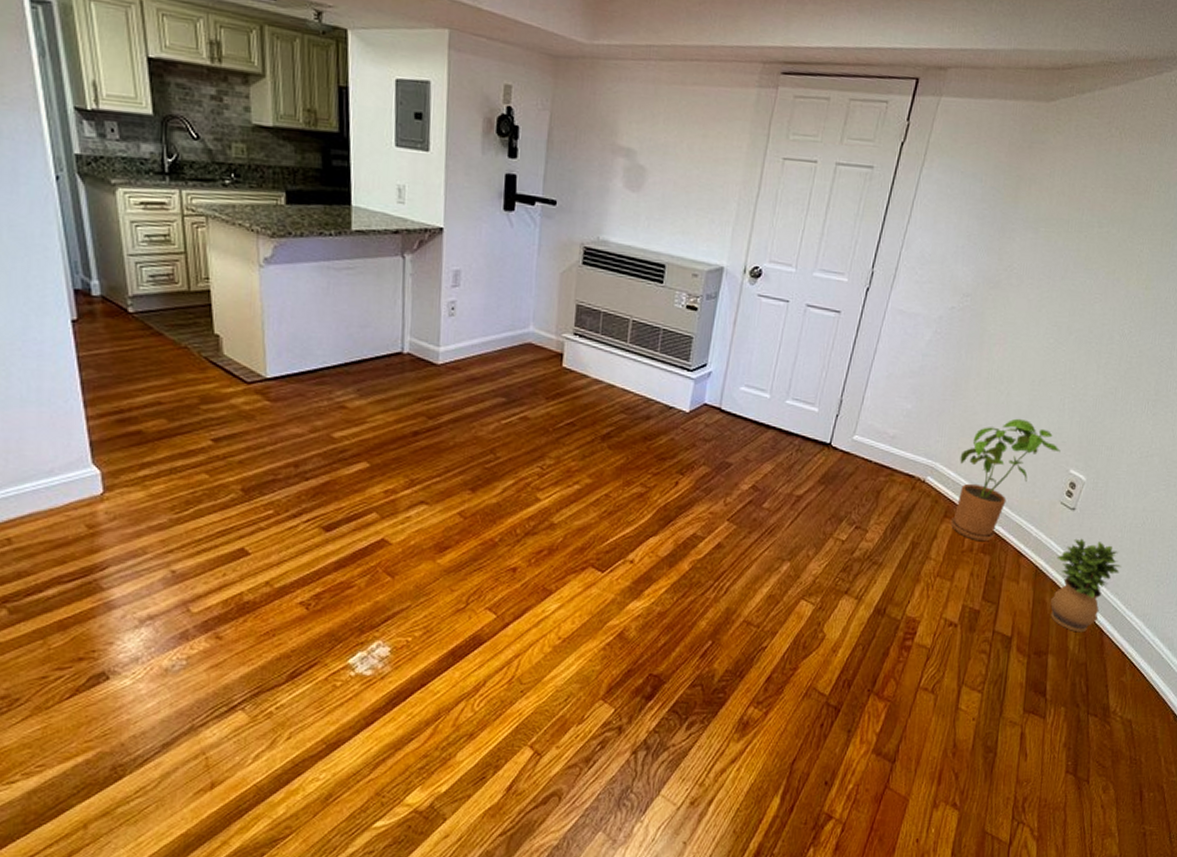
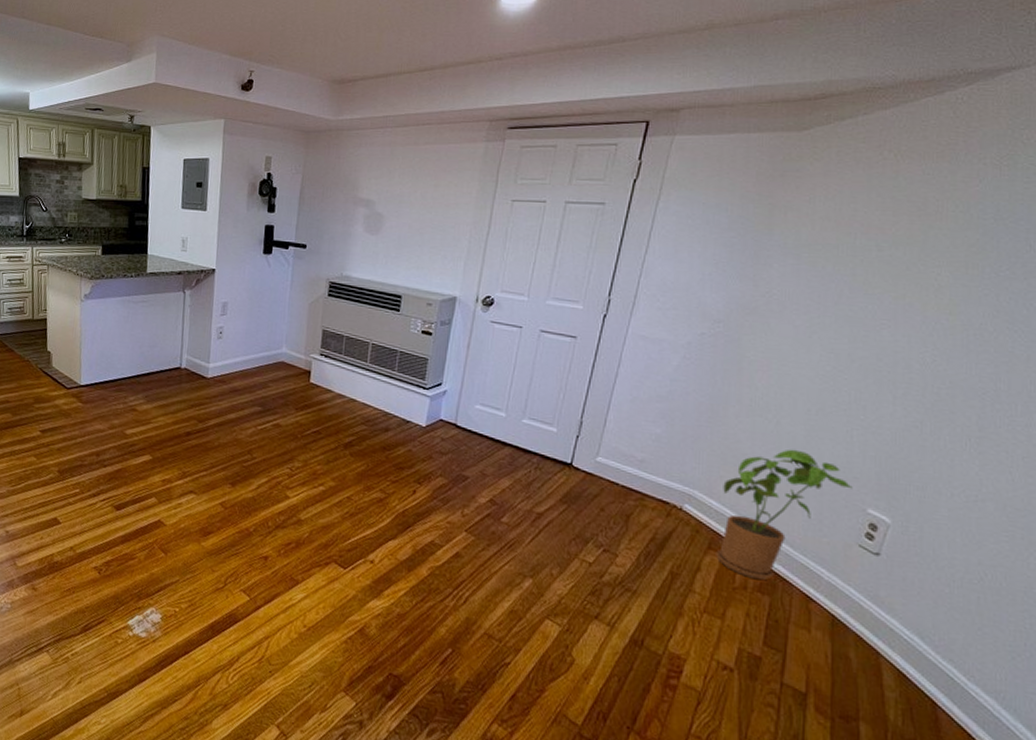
potted plant: present [1050,538,1122,633] -> none [855,588,955,702]

